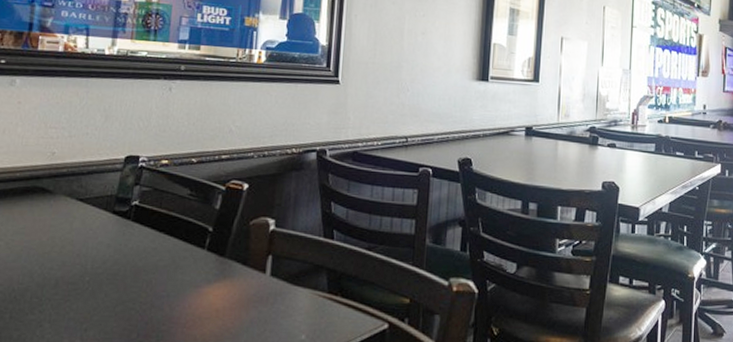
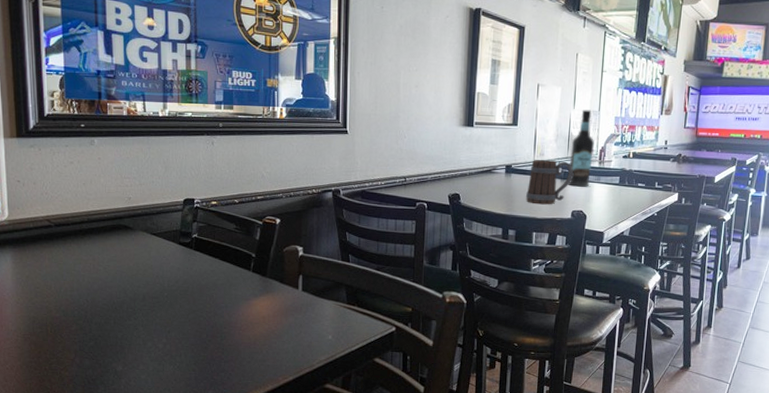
beer mug: none [549,120,603,174] -> present [526,159,573,205]
root beer: none [598,67,626,155] -> present [568,109,594,187]

